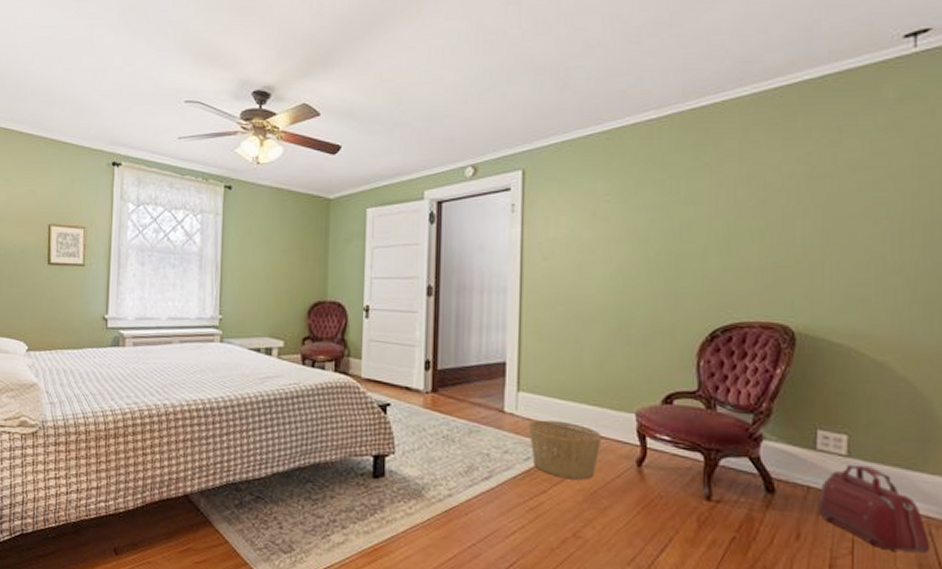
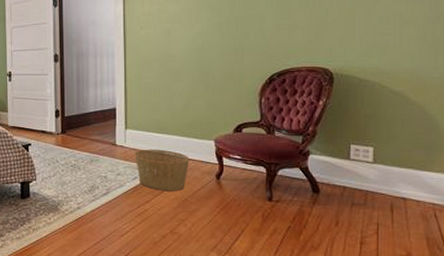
handbag: present [818,465,929,554] -> none [352,168,434,230]

